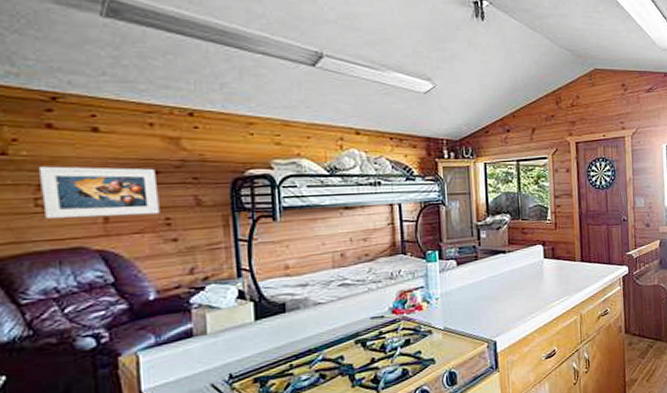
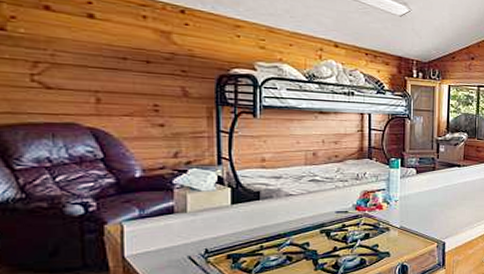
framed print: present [40,166,160,218] -> none [37,45,149,101]

